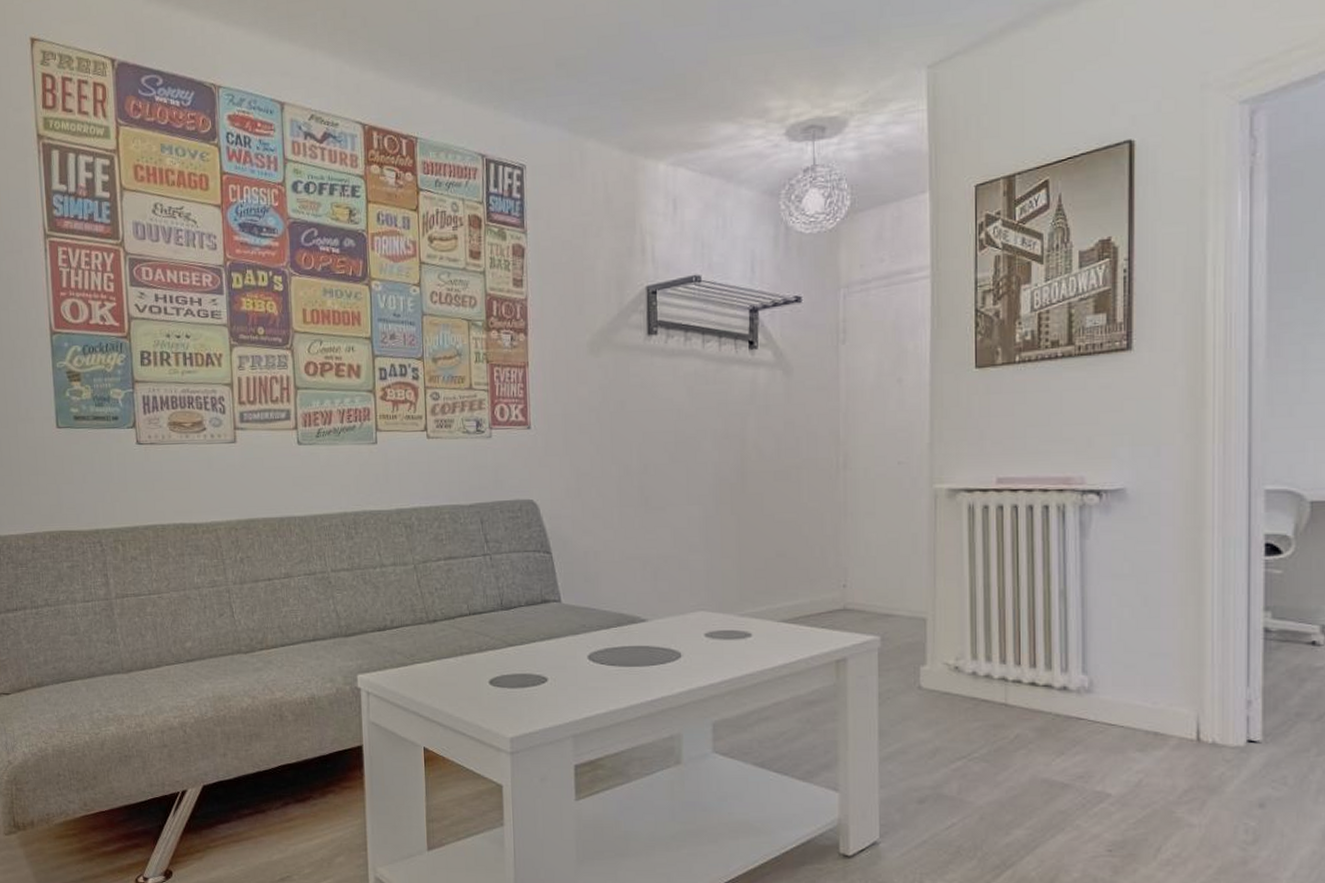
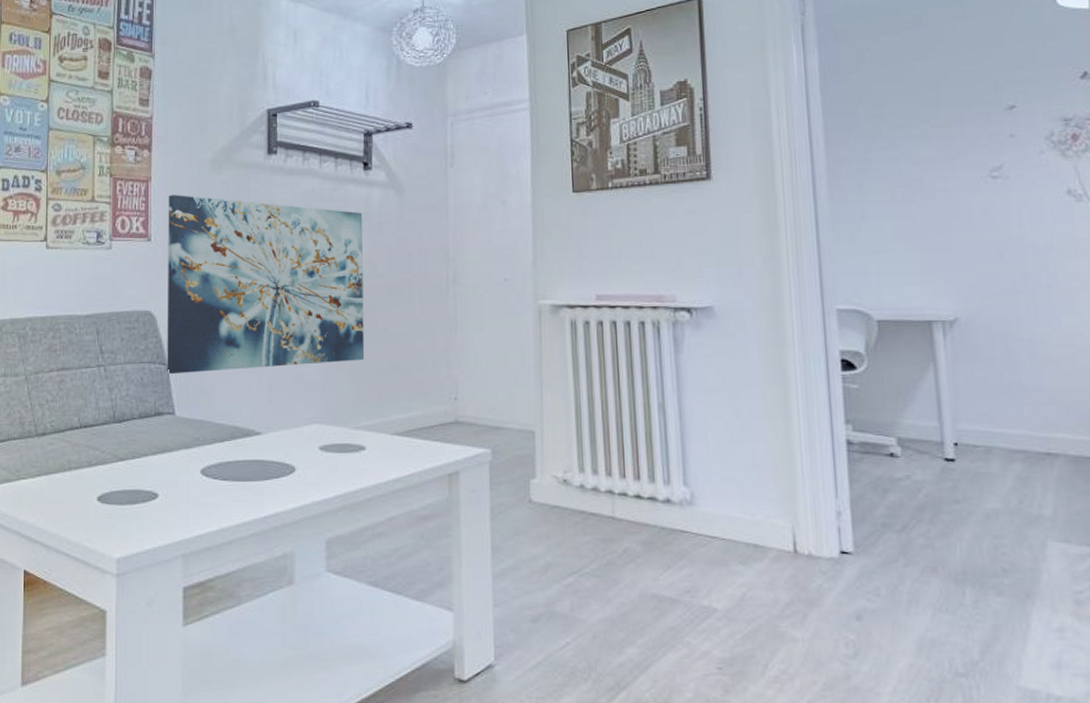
wall art: none [546,380,751,562] -> present [167,195,365,374]

